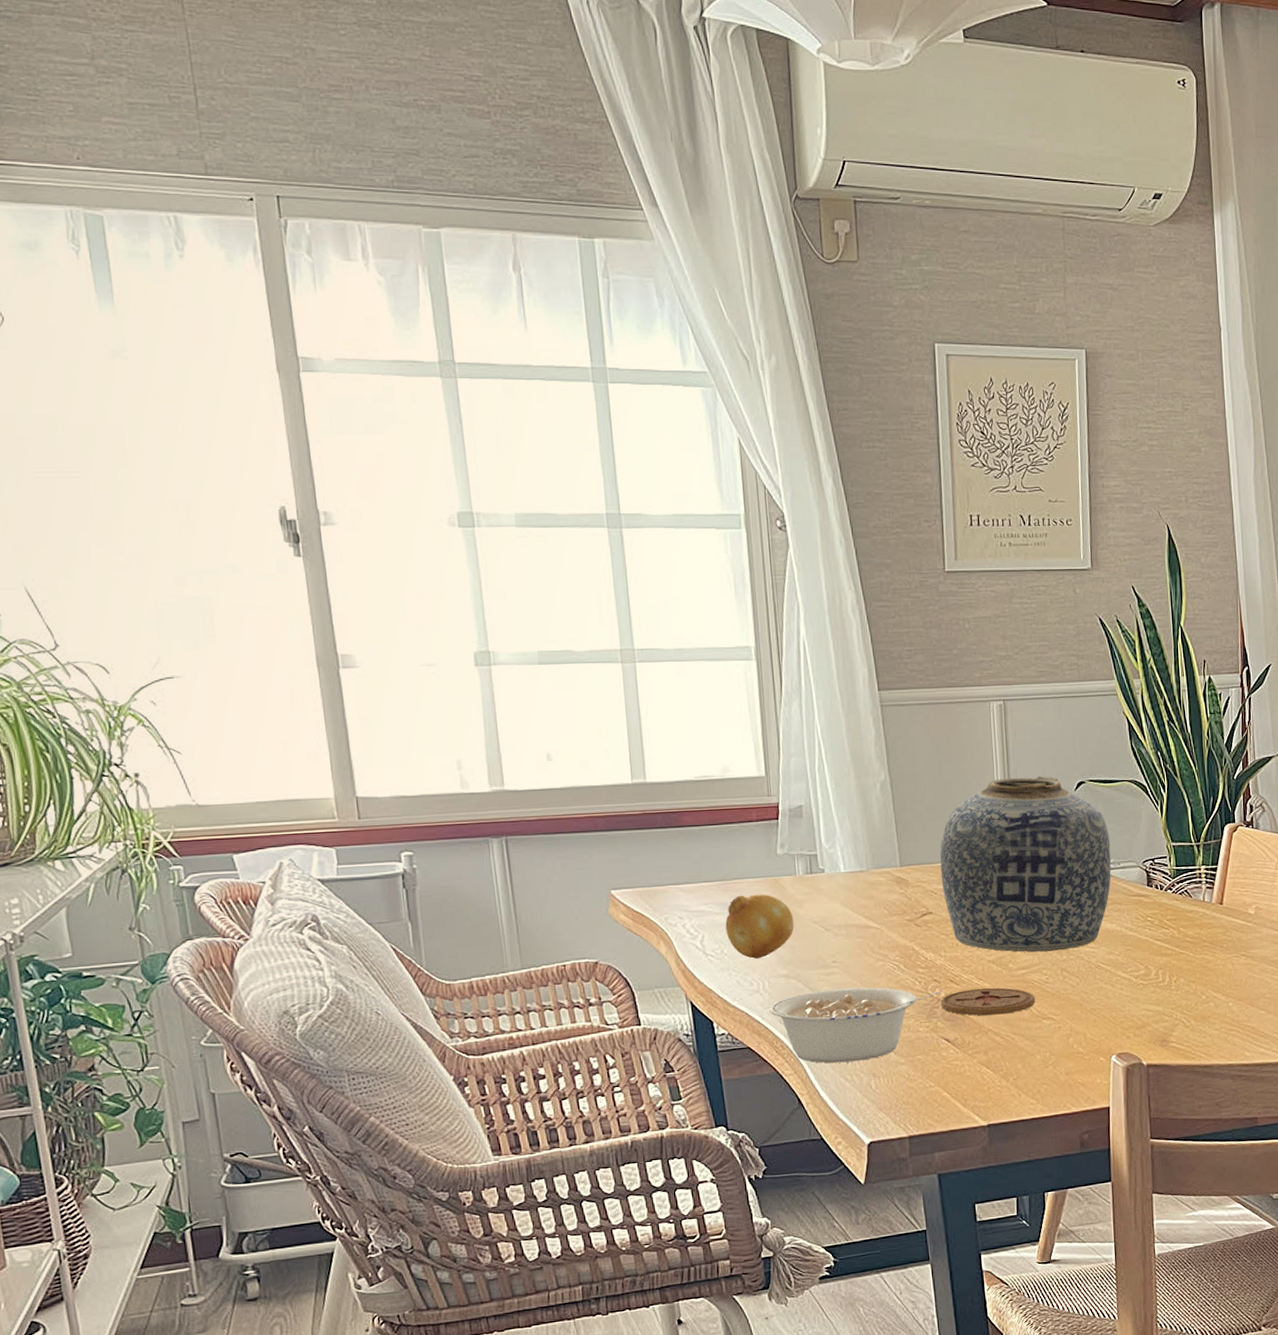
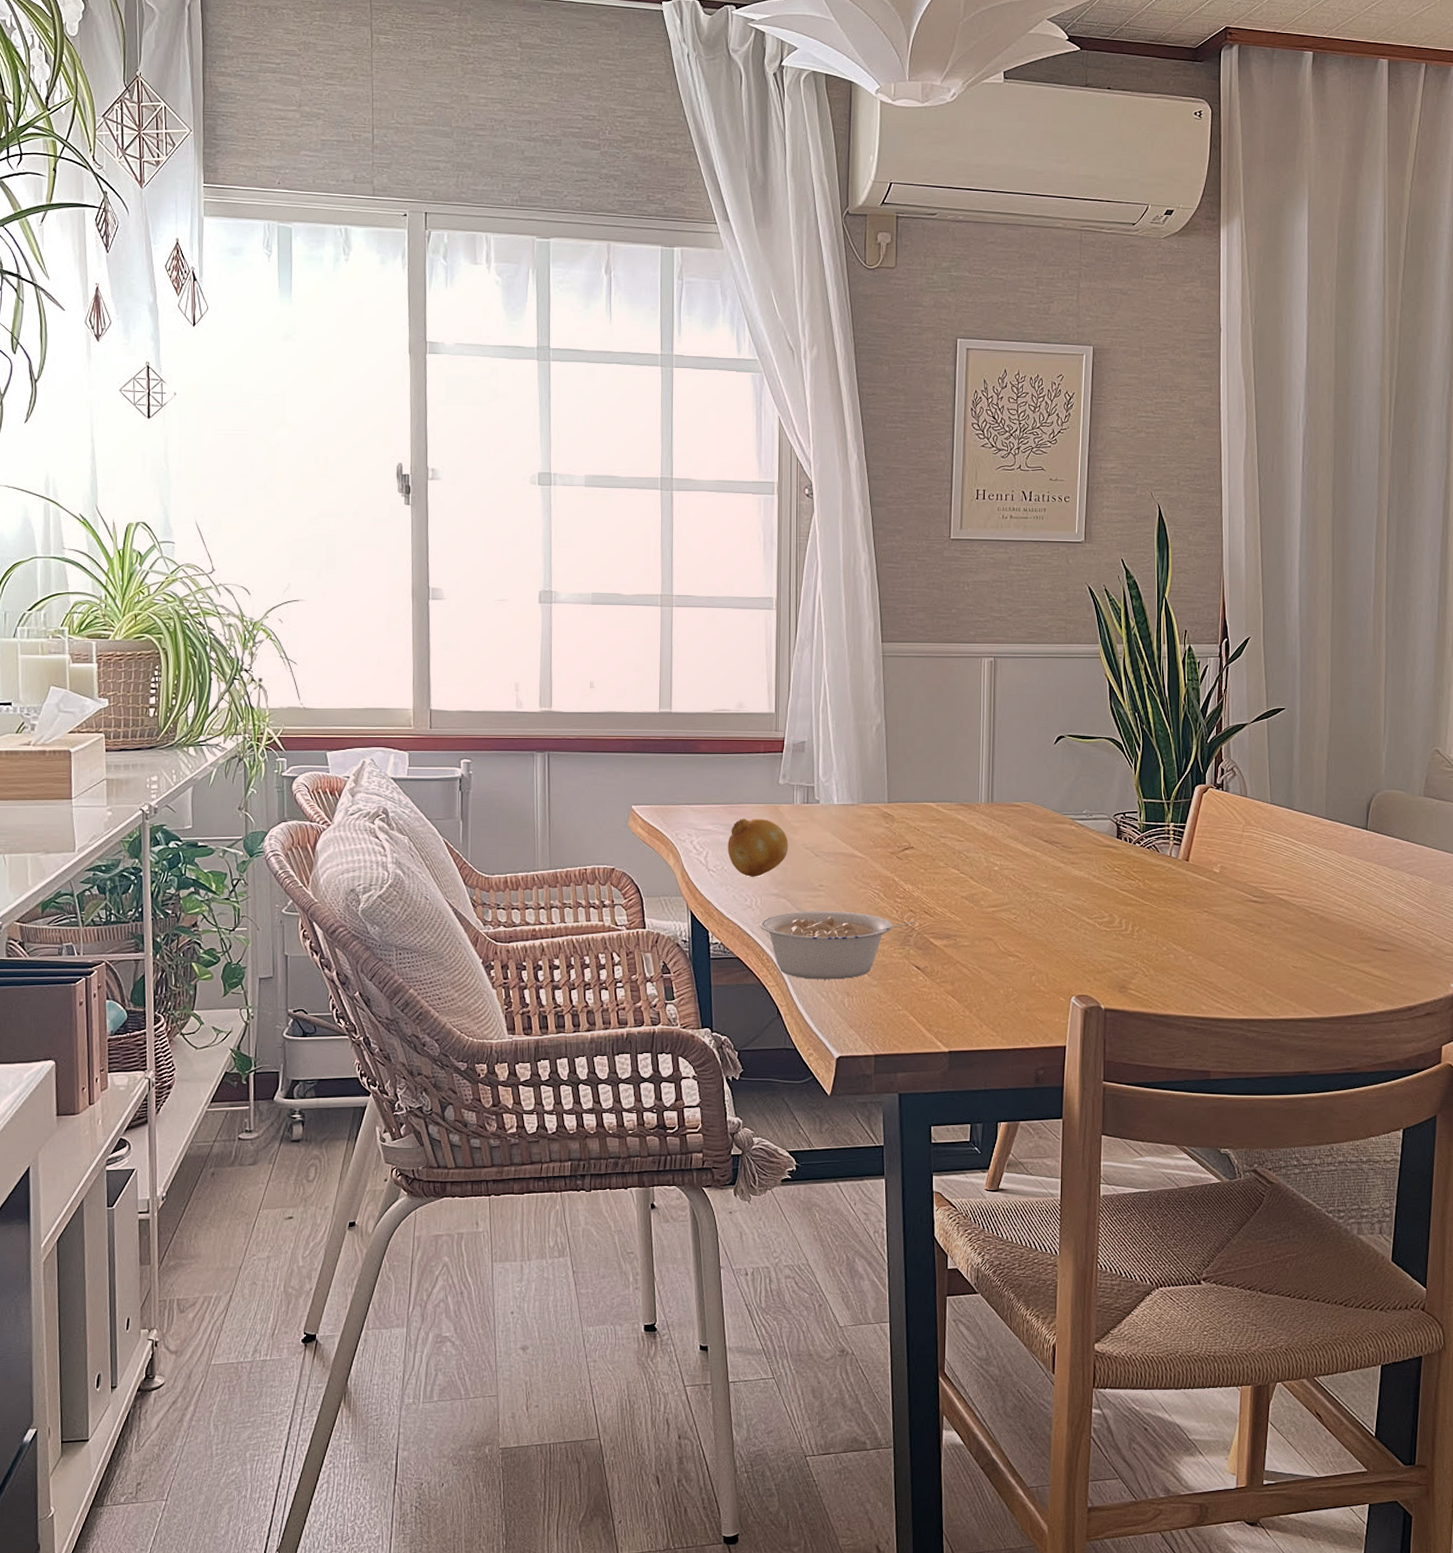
vase: present [940,776,1112,953] -> none [924,728,1084,892]
coaster: present [941,988,1036,1016] -> none [915,921,1003,948]

